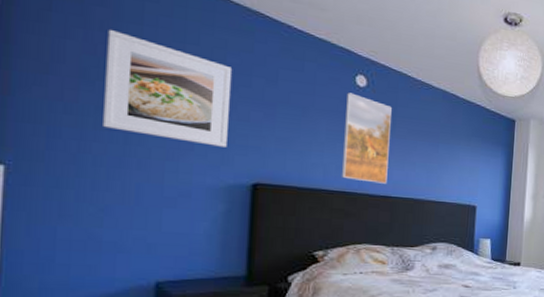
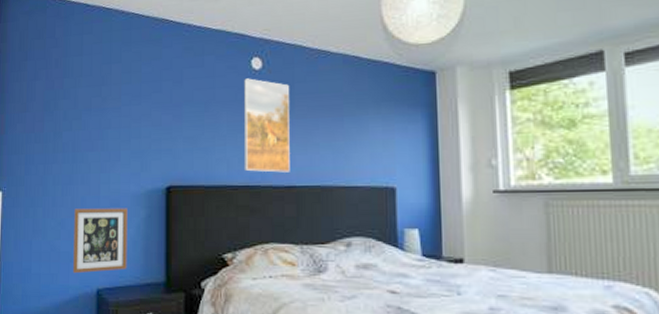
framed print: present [103,30,231,147] -> none [59,65,145,154]
picture frame: none [122,195,202,266] -> present [73,208,128,274]

